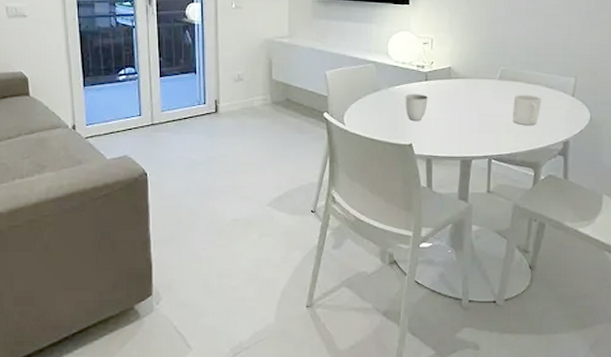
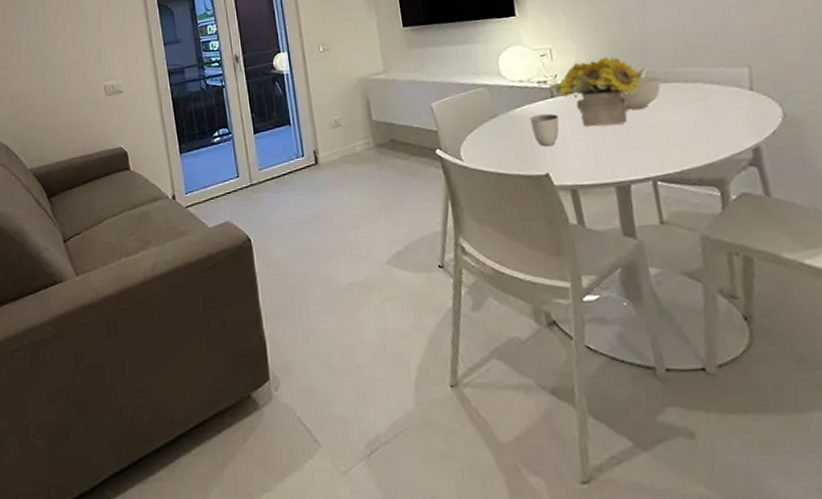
sunflower: none [424,52,502,110] -> present [547,56,646,127]
bowl: none [467,74,511,100] -> present [602,77,661,110]
mug: present [513,94,542,125] -> none [670,95,711,134]

